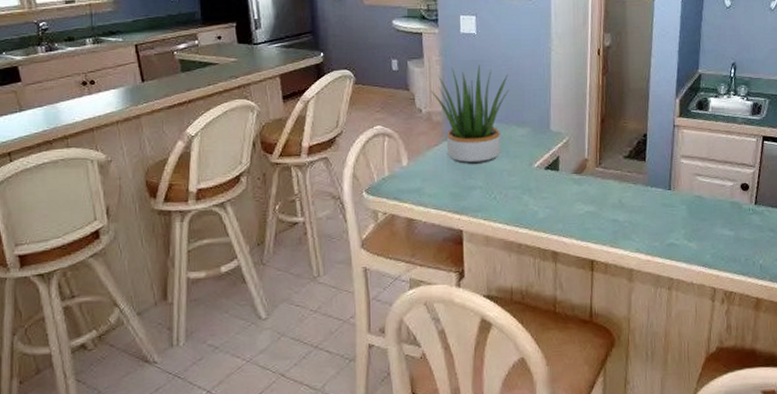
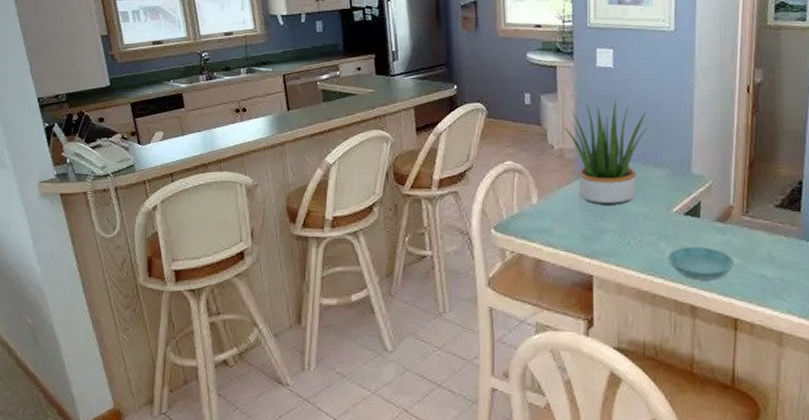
saucer: none [532,197,590,227] -> present [668,247,734,279]

